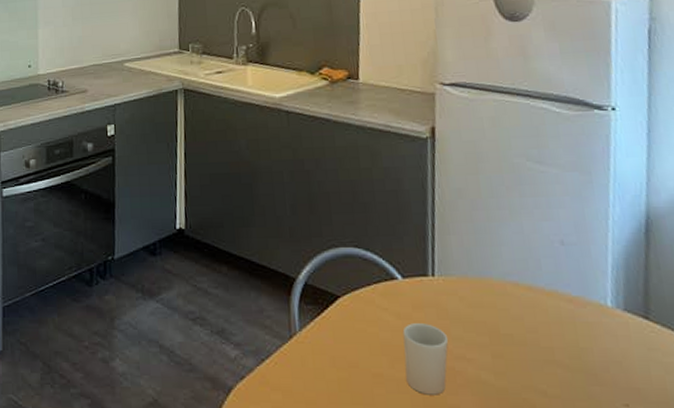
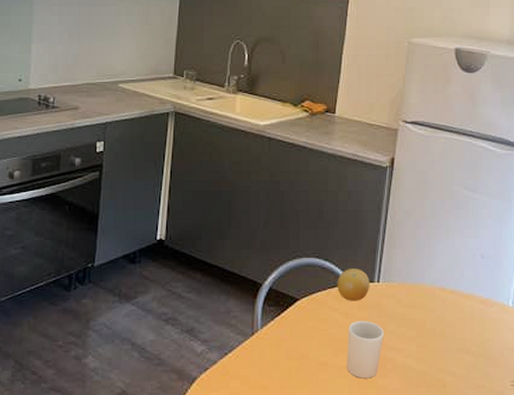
fruit: none [383,258,424,299] -> present [337,268,370,301]

